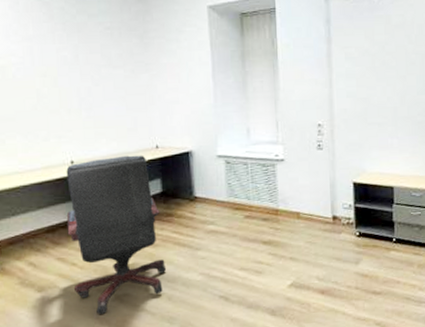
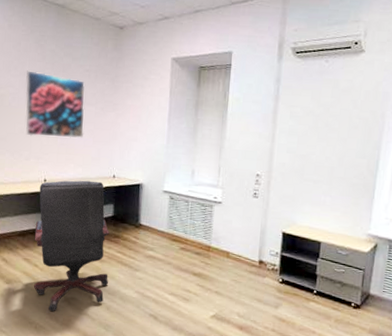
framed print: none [31,34,114,112] -> present [25,70,85,138]

